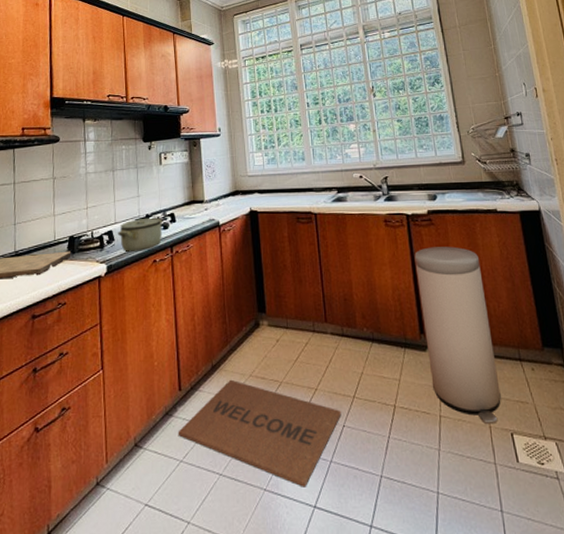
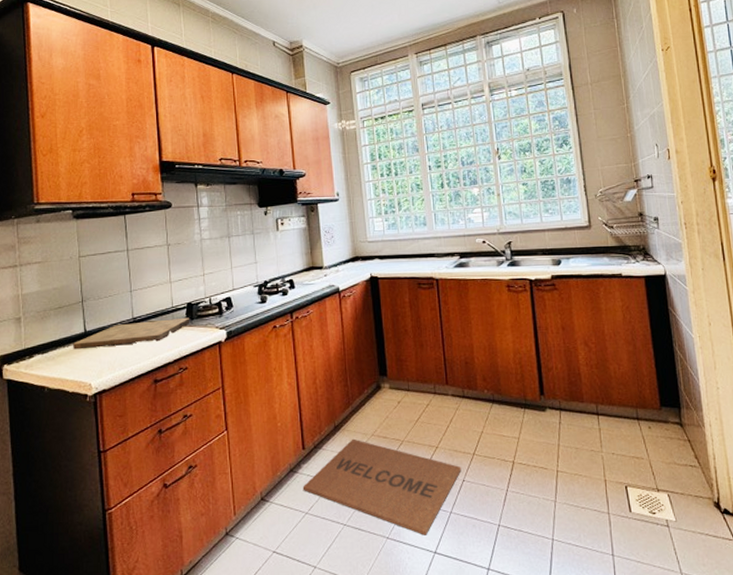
cooking pot: present [118,217,162,253] -> none [236,284,281,319]
pedal bin: present [414,246,501,425] -> none [537,311,617,479]

